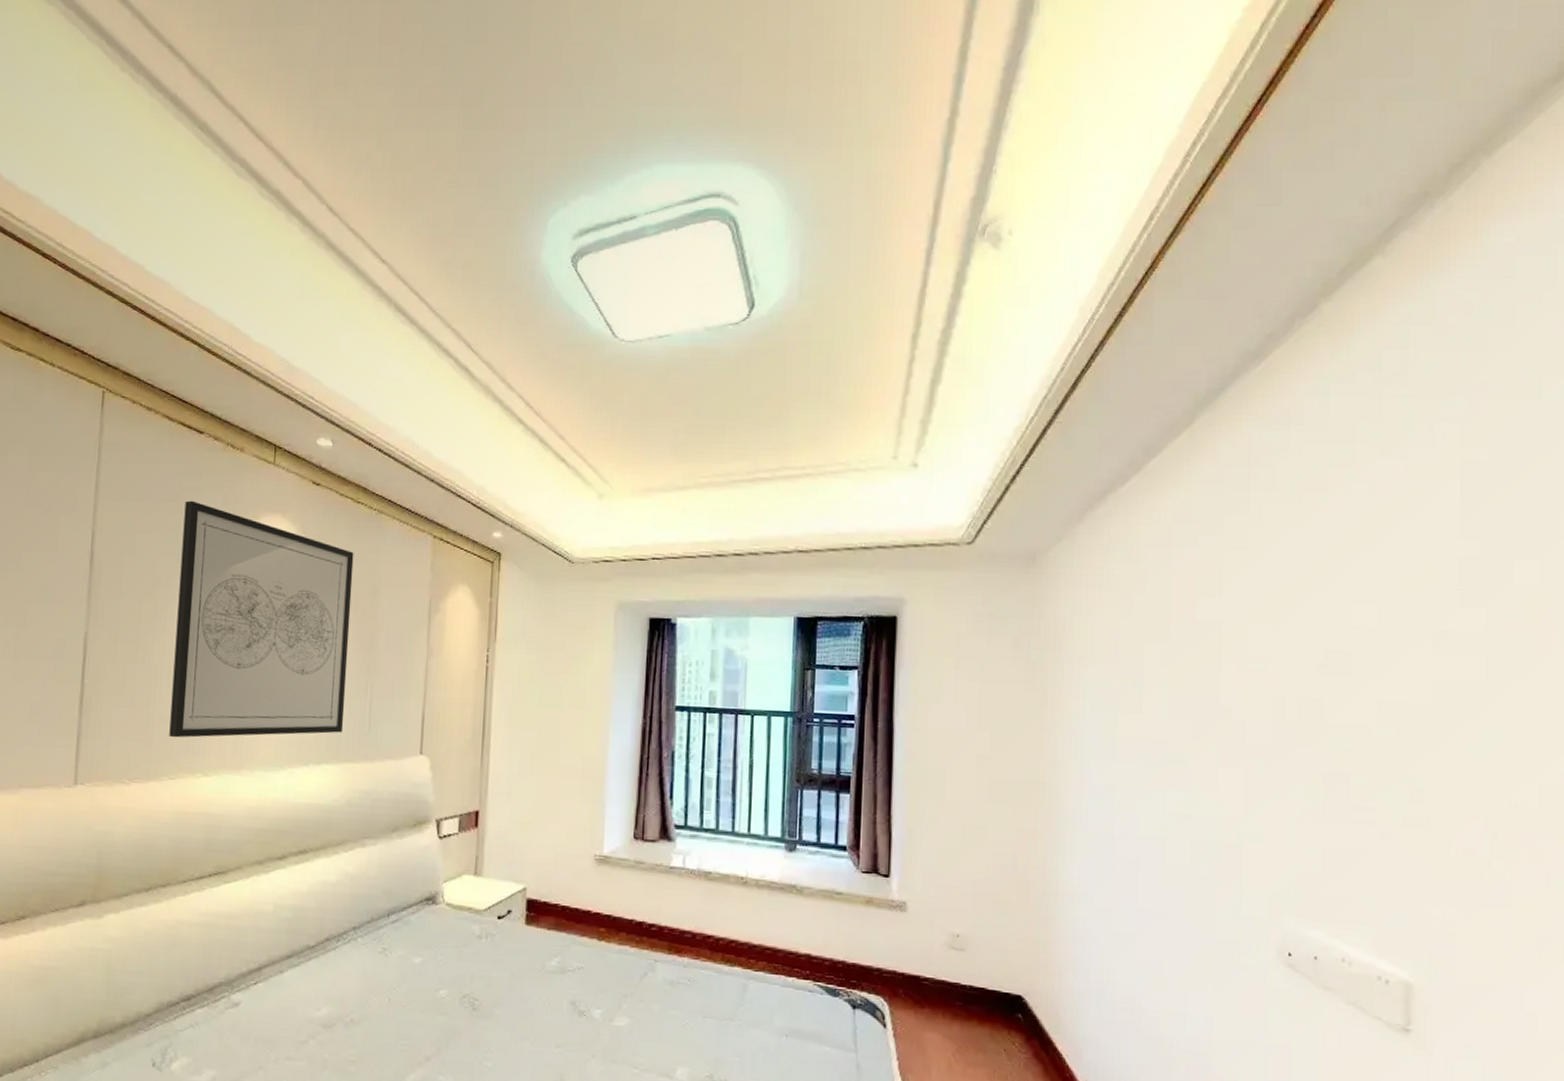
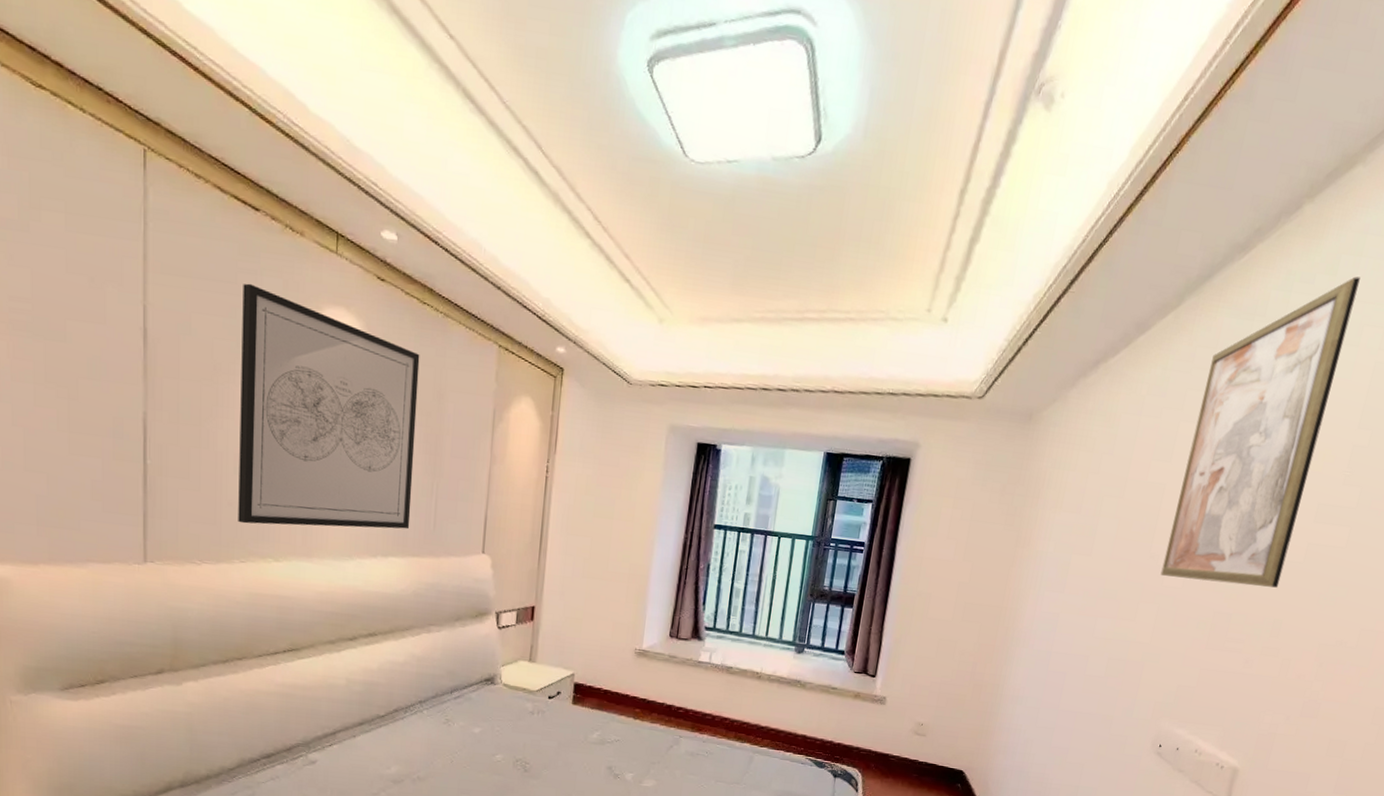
wall art: none [1239,370,1414,738] -> present [1160,276,1361,588]

